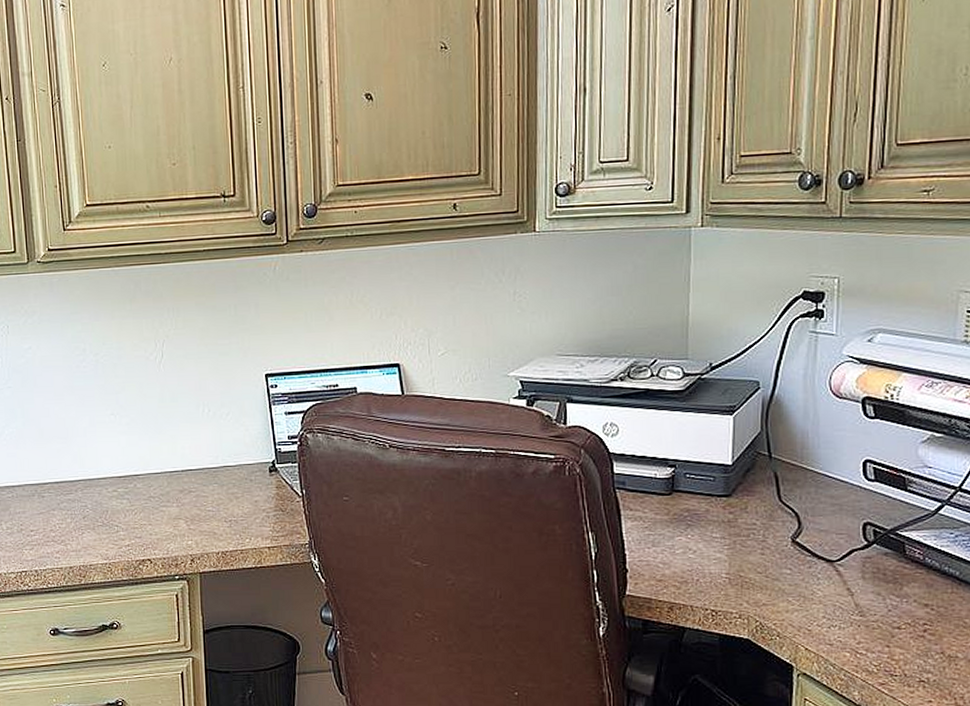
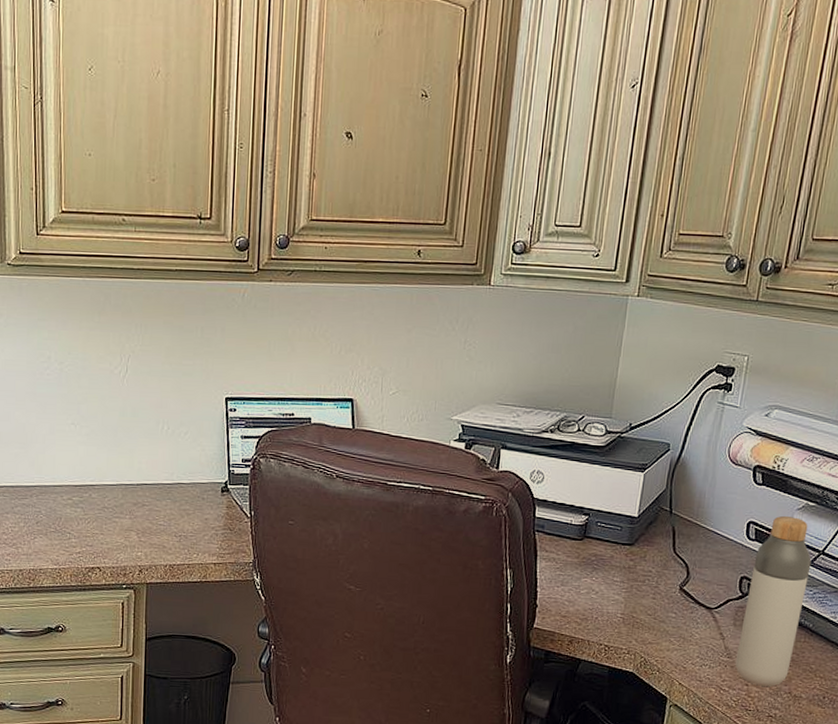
bottle: none [869,450,948,647] -> present [734,515,812,687]

